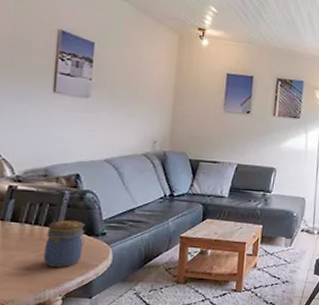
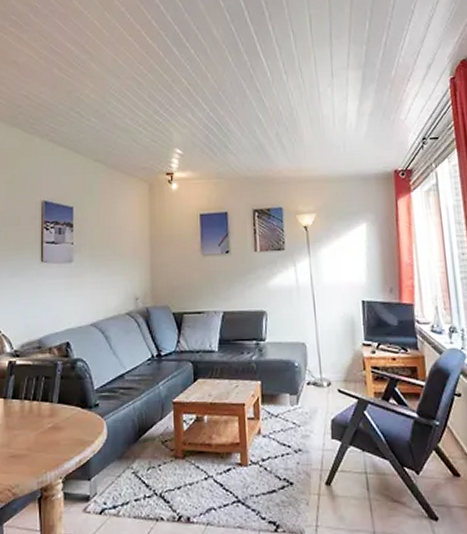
jar: present [44,220,85,267] -> none [43,393,79,446]

